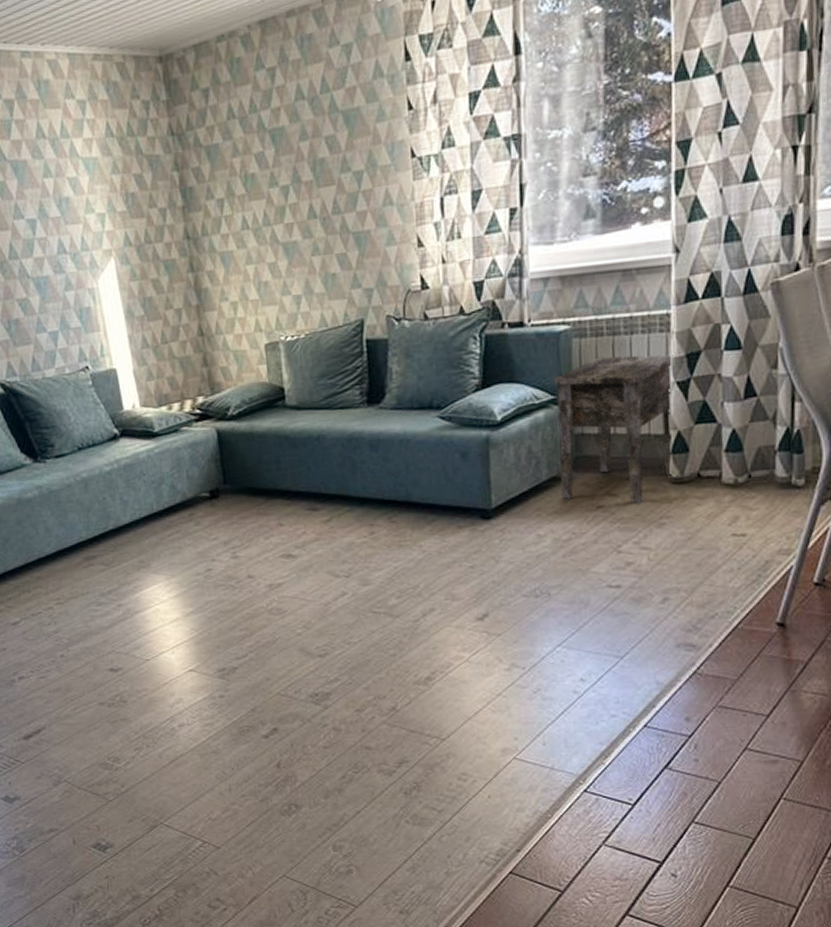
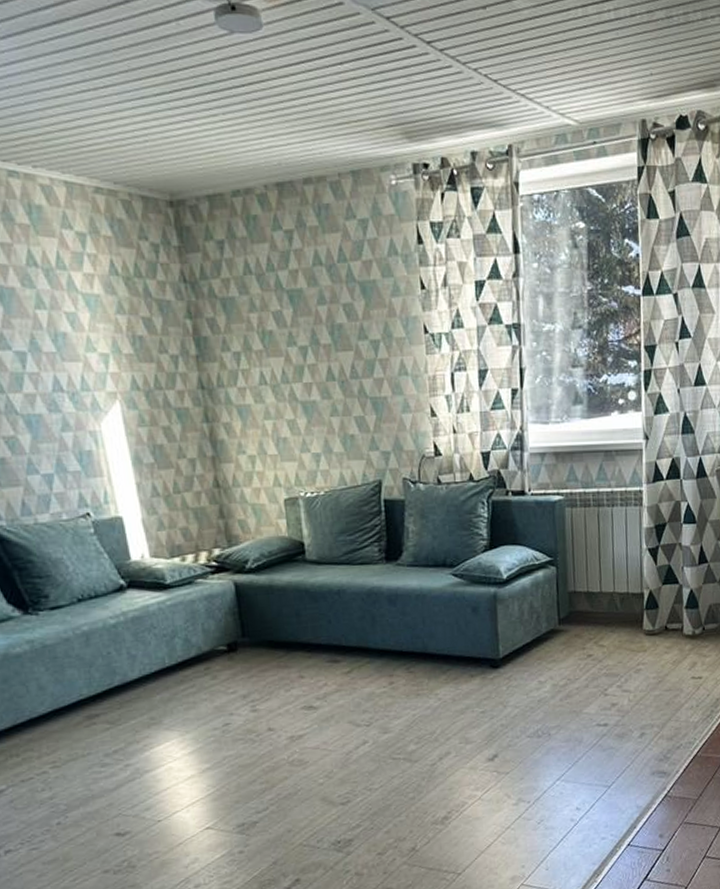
side table: present [554,354,673,504] -> none [551,524,645,653]

